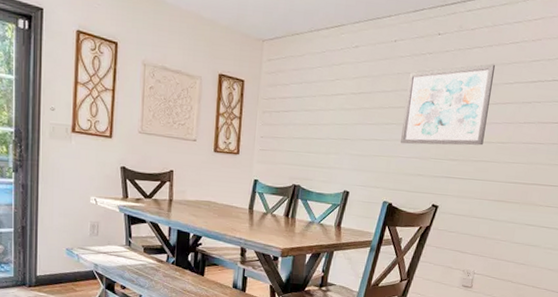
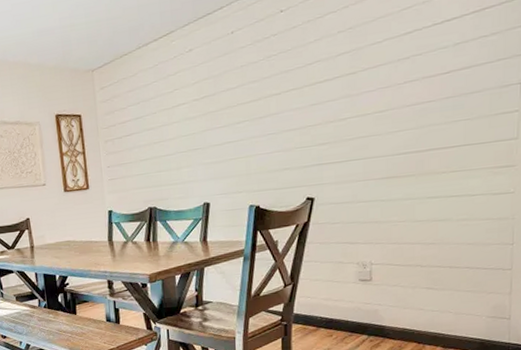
wall art: present [401,63,496,146] -> none [254,26,357,140]

